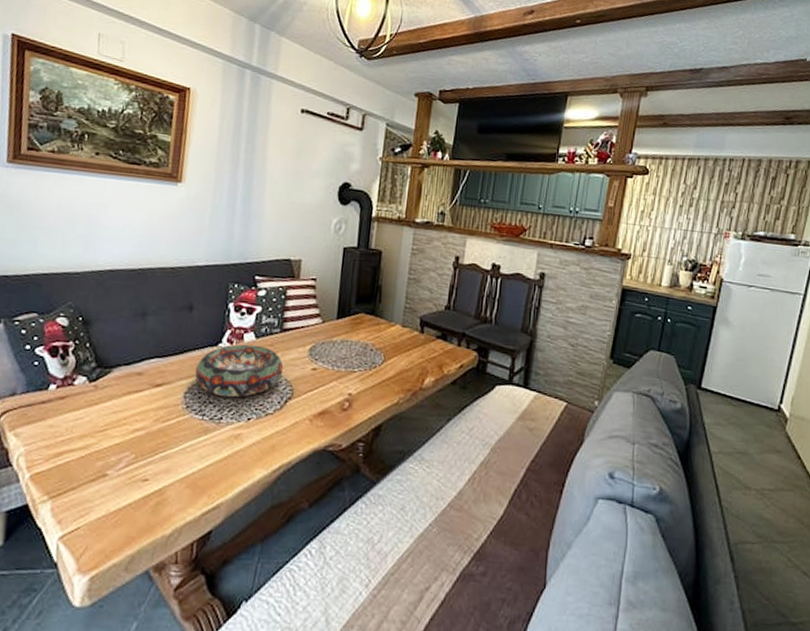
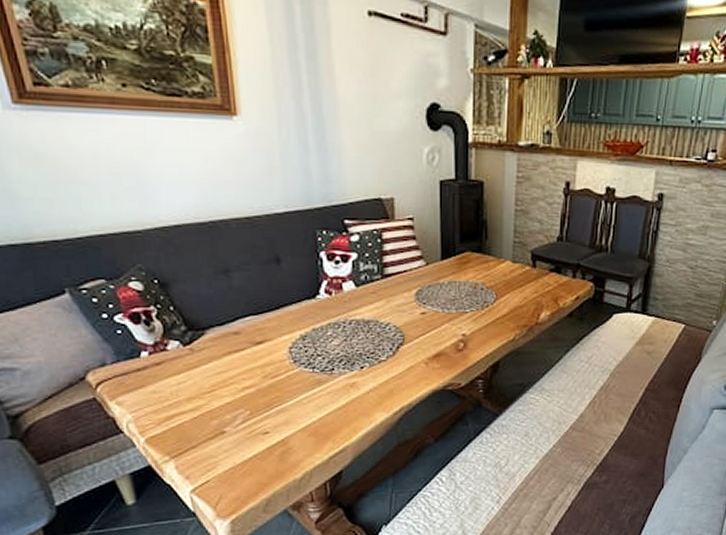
decorative bowl: present [195,344,284,398] -> none [296,294,391,349]

